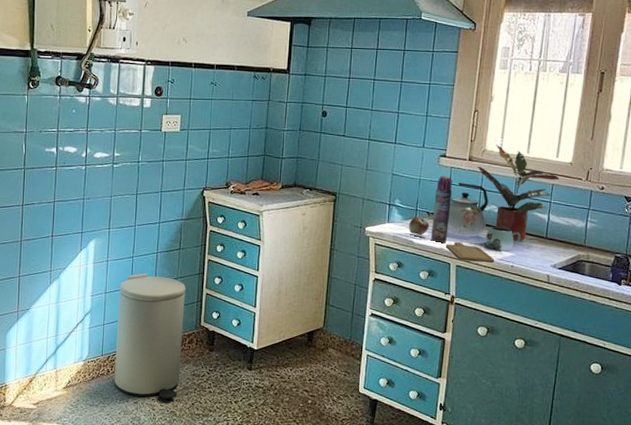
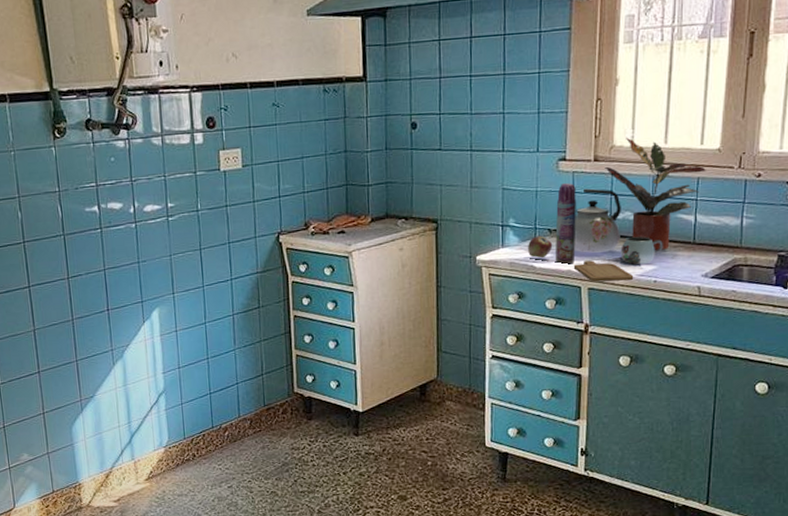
pedal bin: present [114,273,186,399] -> none [194,340,277,481]

